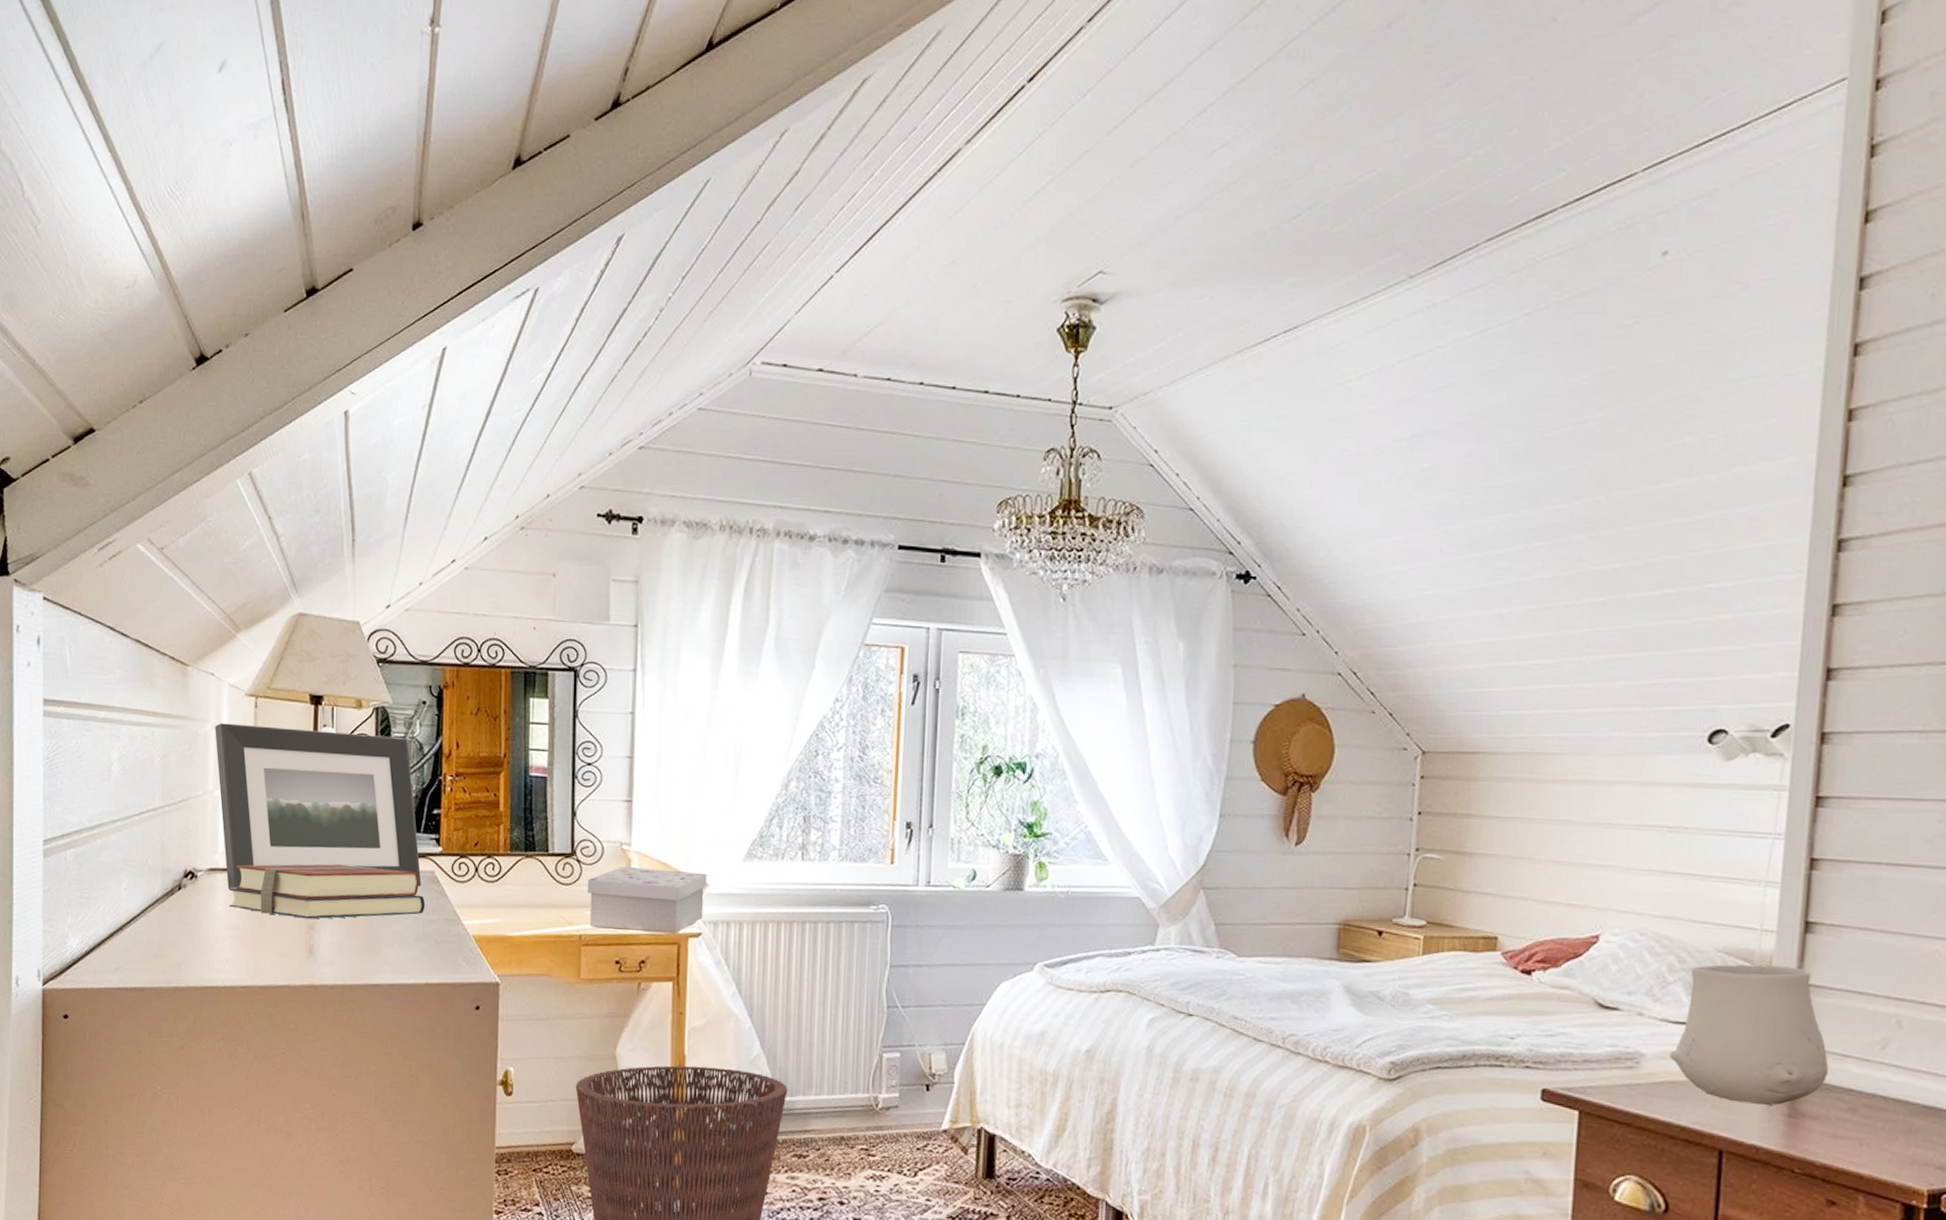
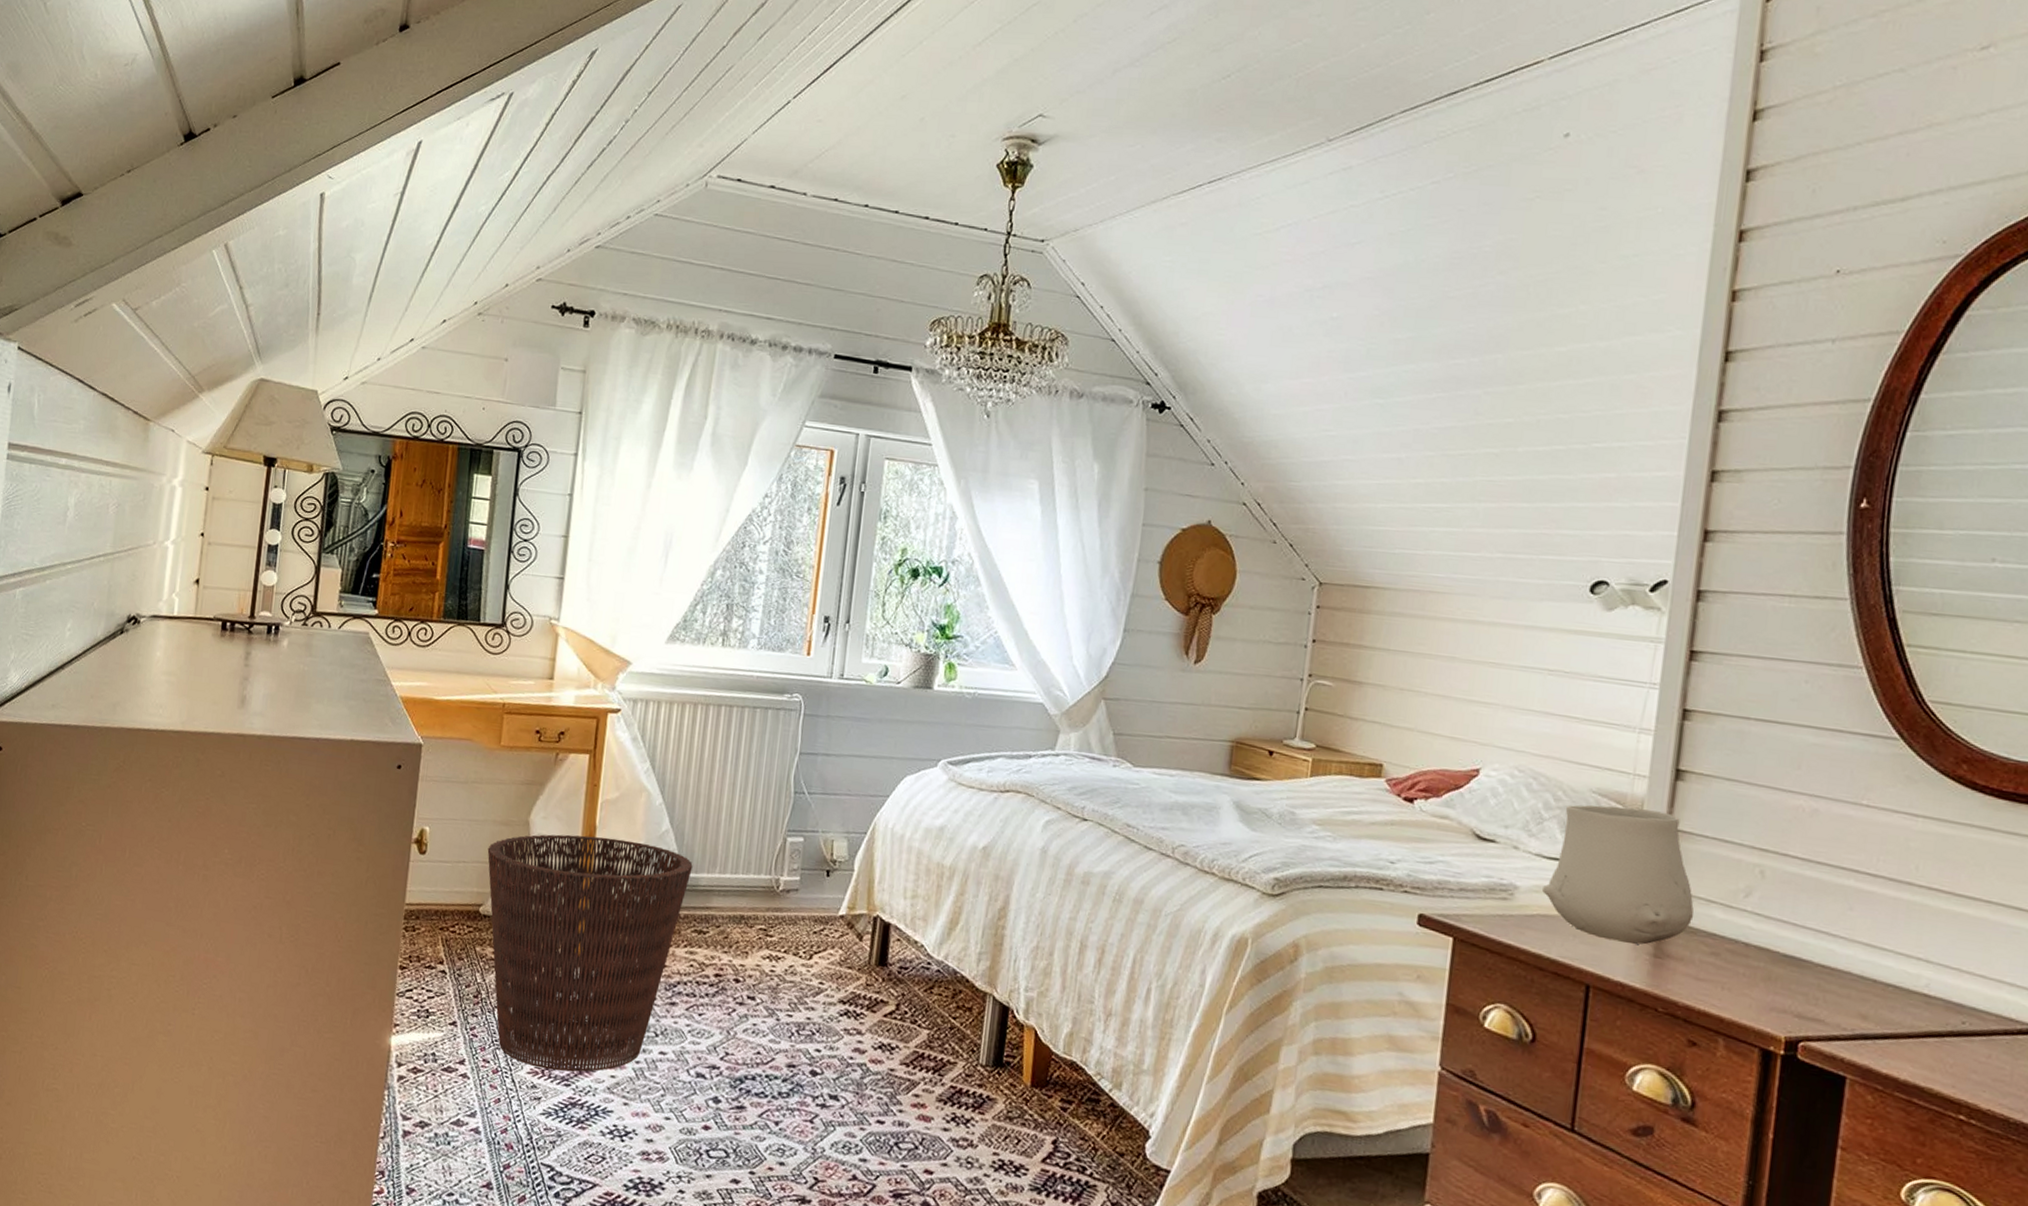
picture frame: present [215,723,422,890] -> none [168,477,356,647]
books: present [228,864,426,919] -> none [168,614,358,673]
decorative box: present [587,867,707,934] -> none [513,640,631,709]

